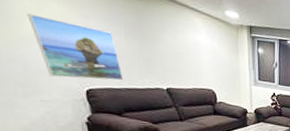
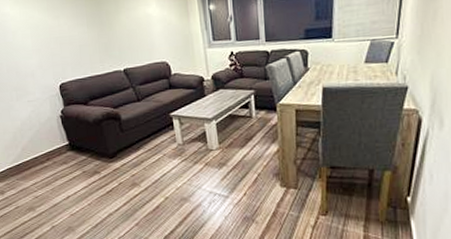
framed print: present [27,13,124,81] -> none [18,25,88,77]

